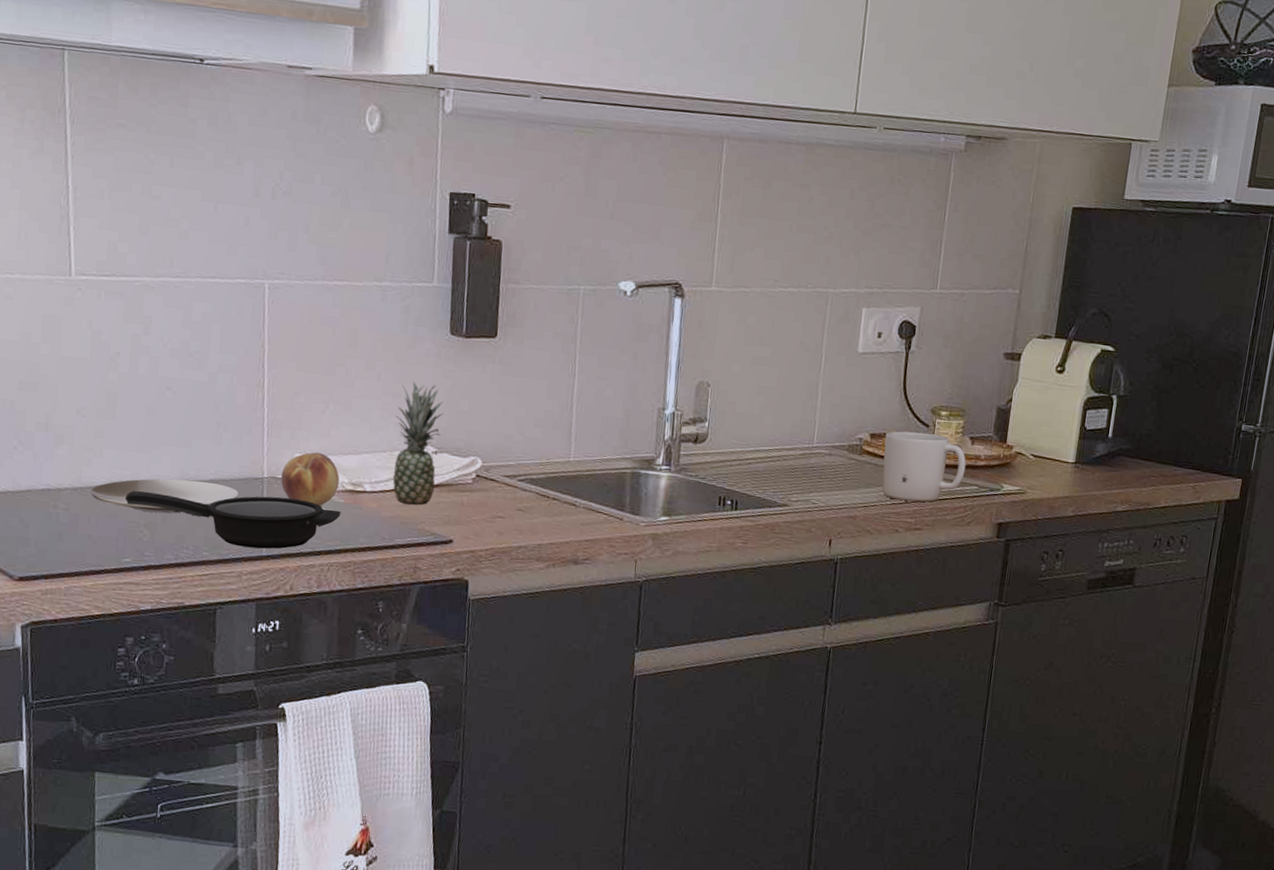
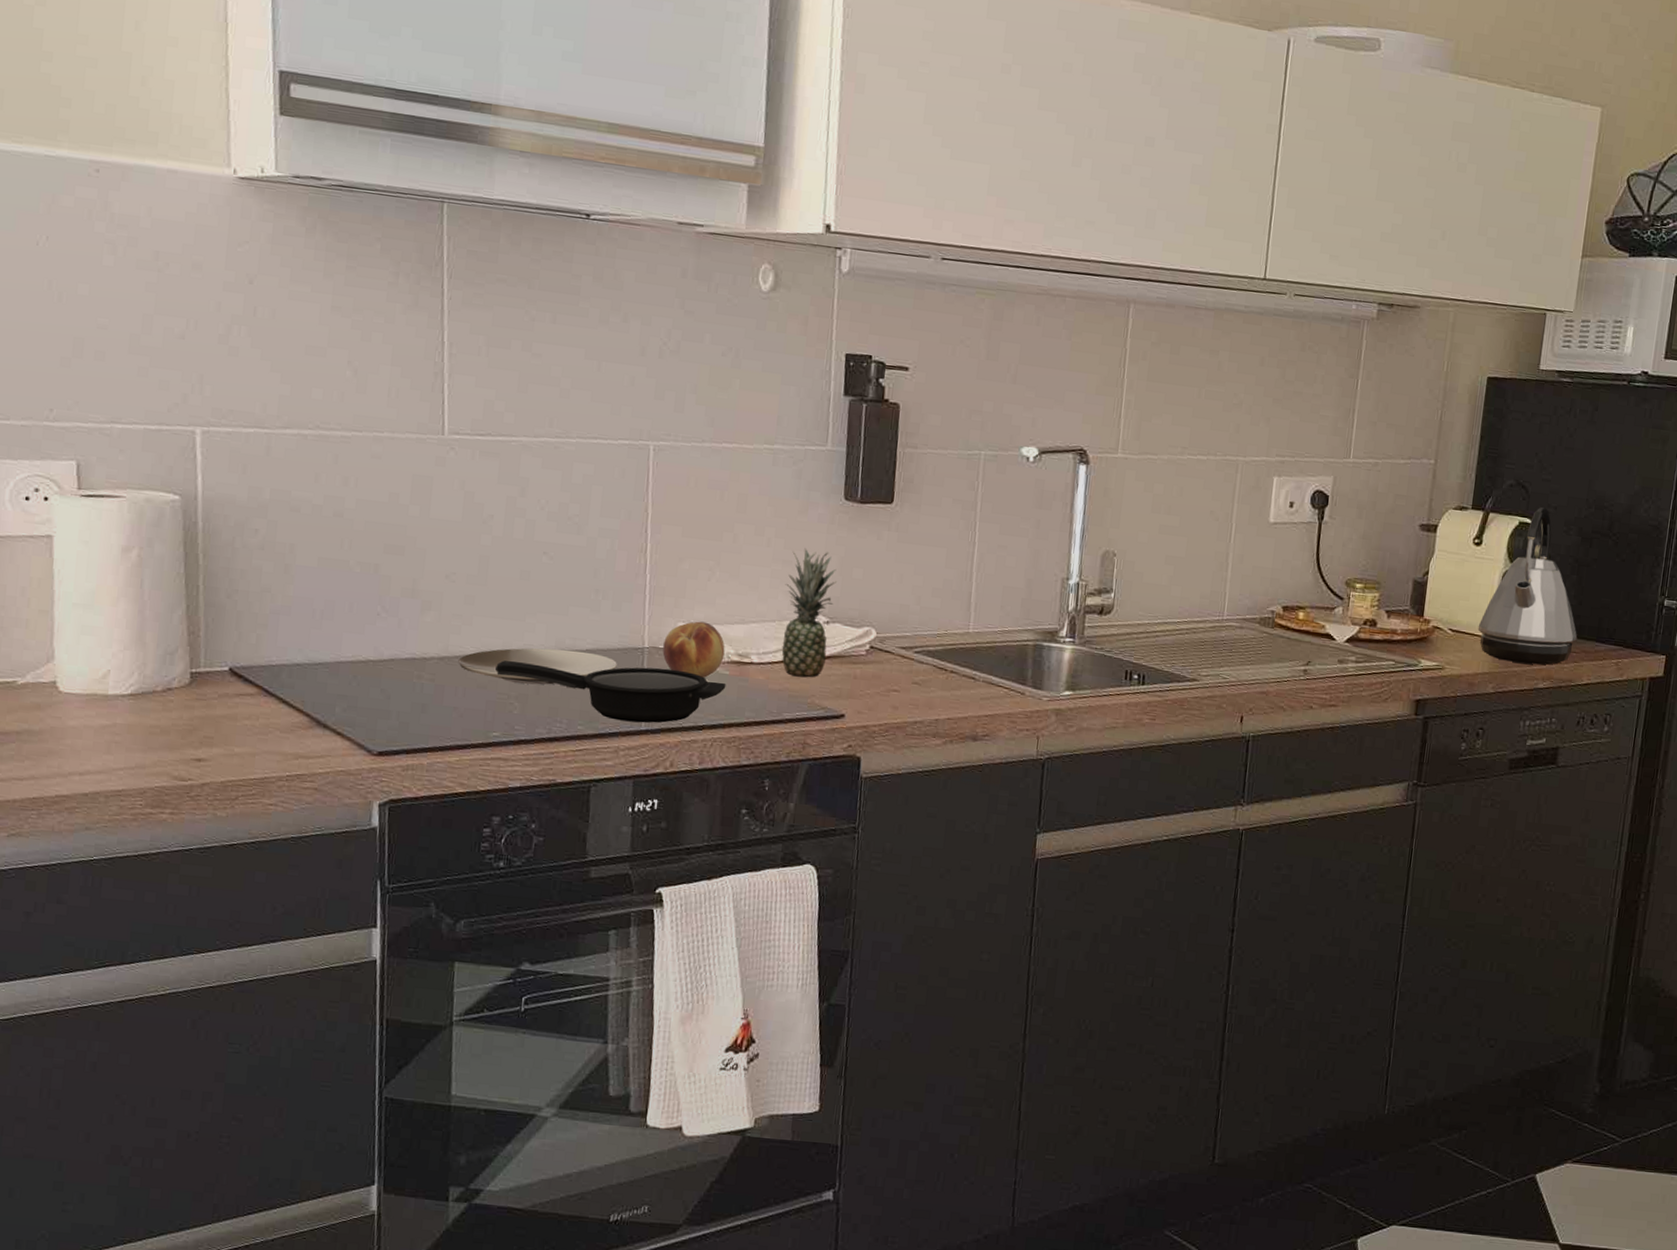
mug: present [882,431,967,502] -> none [1295,603,1383,678]
kettle: none [1059,334,1156,489] -> present [1477,506,1577,665]

